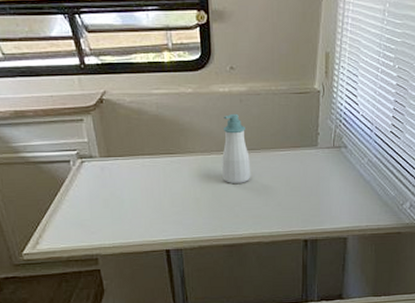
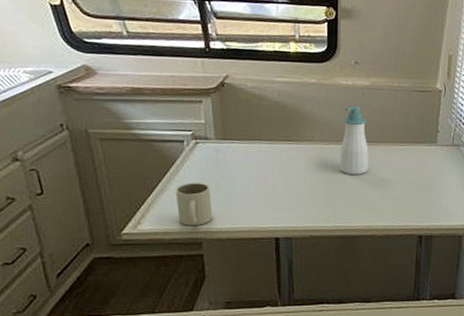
mug: none [68,201,105,243] -> present [176,182,213,226]

